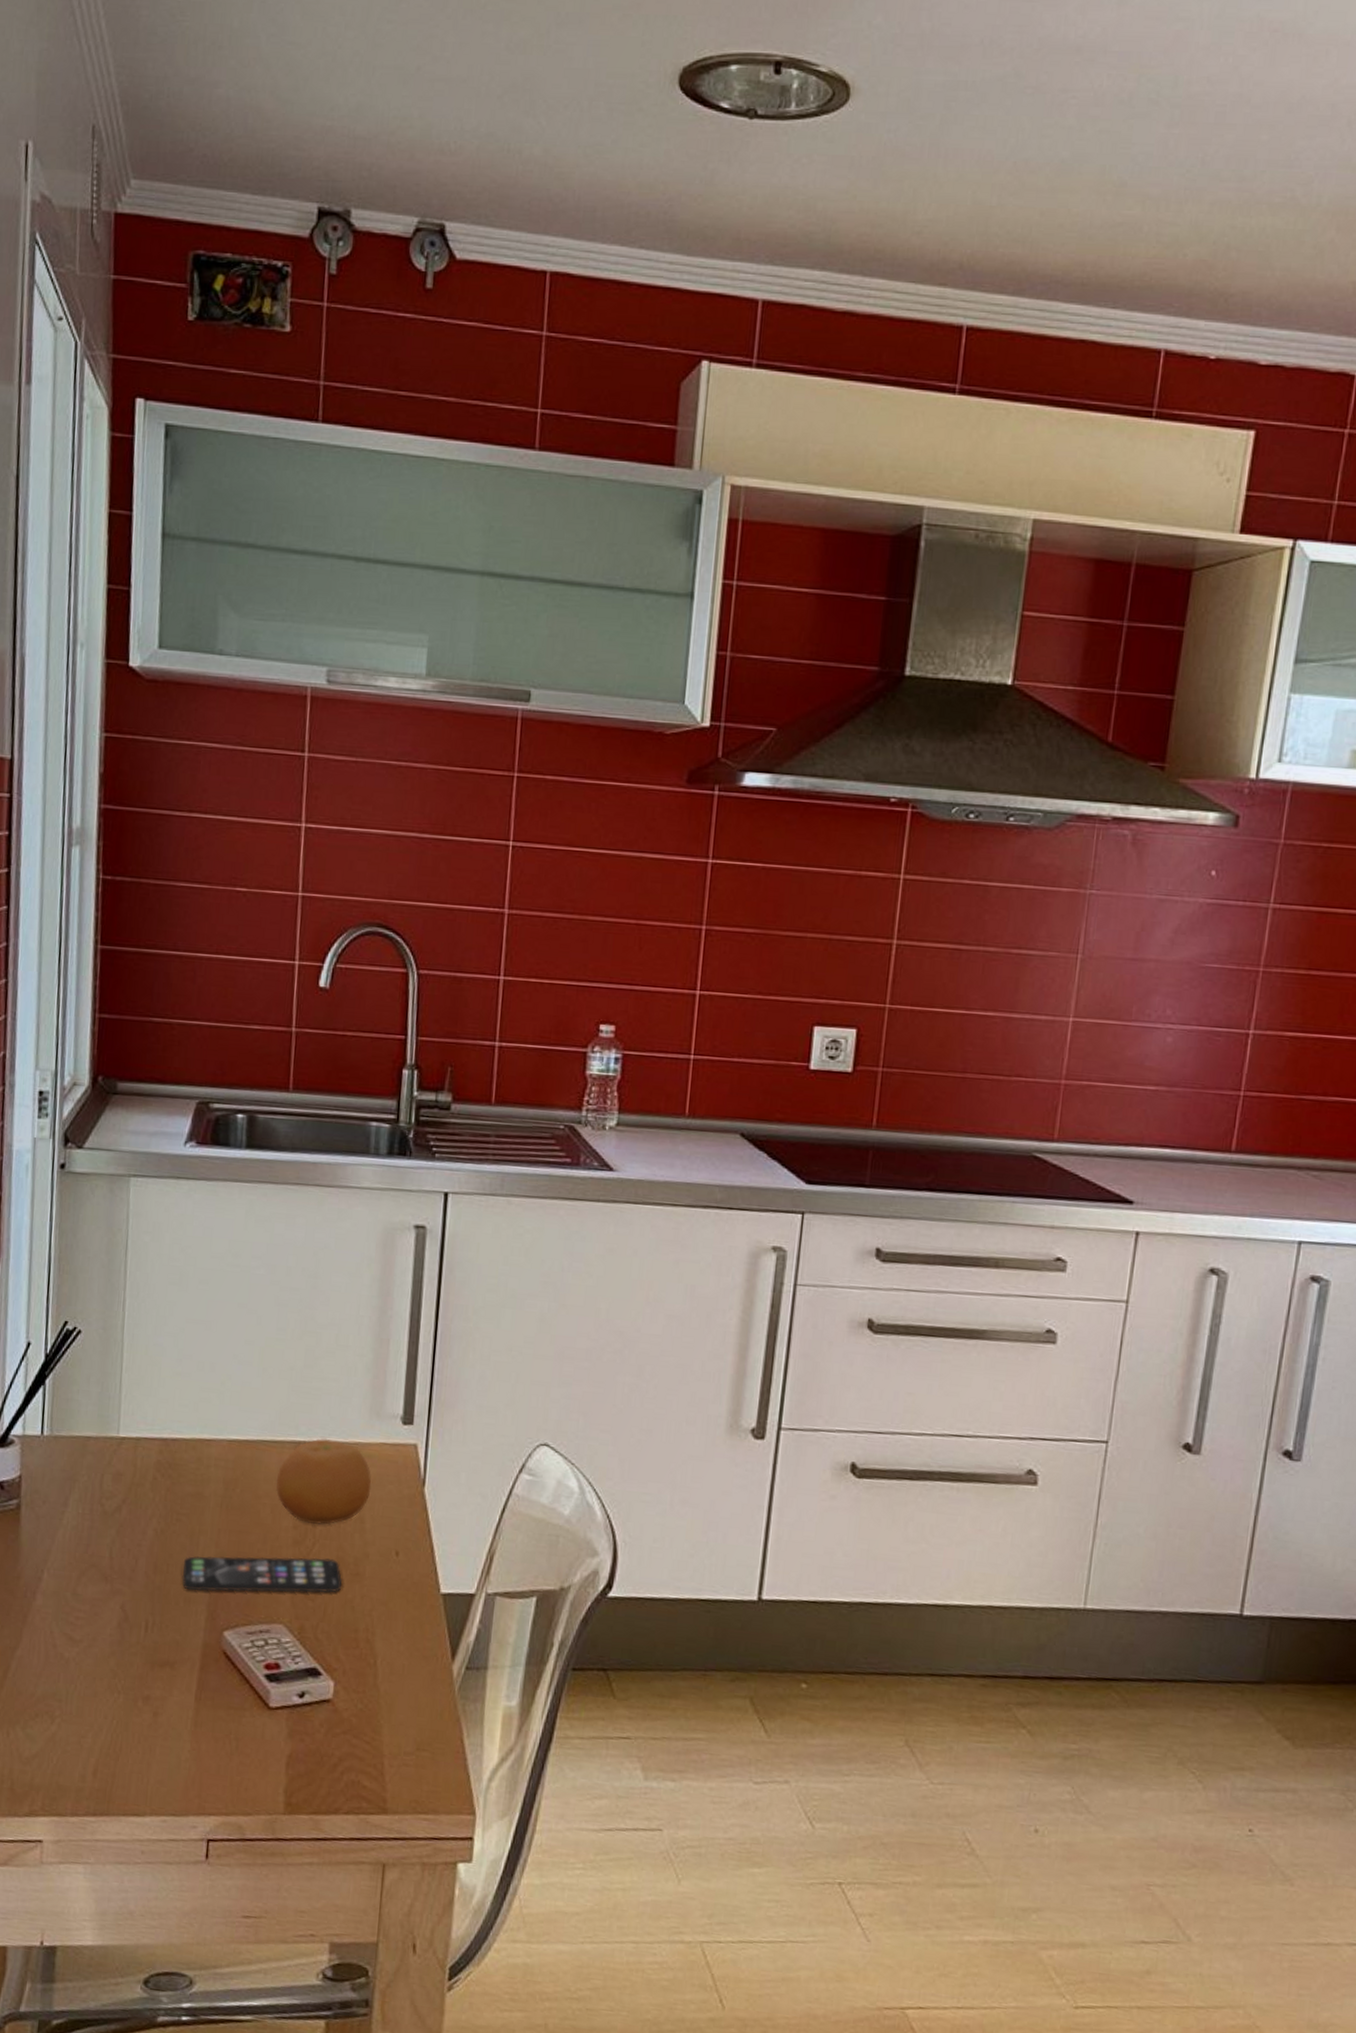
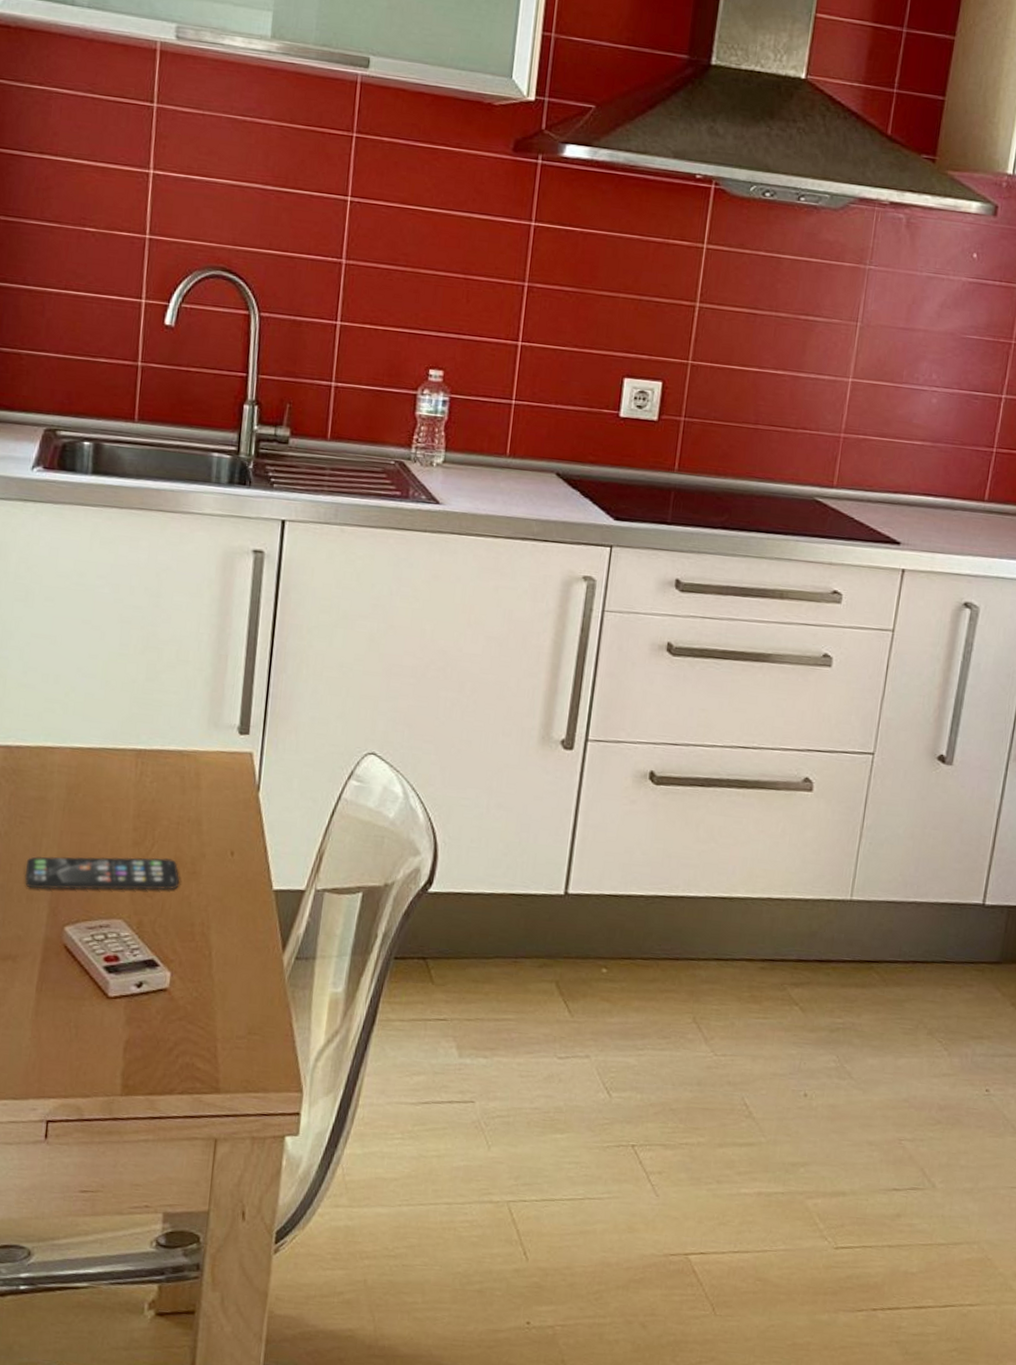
fruit: present [276,1438,372,1525] -> none [117,746,209,827]

